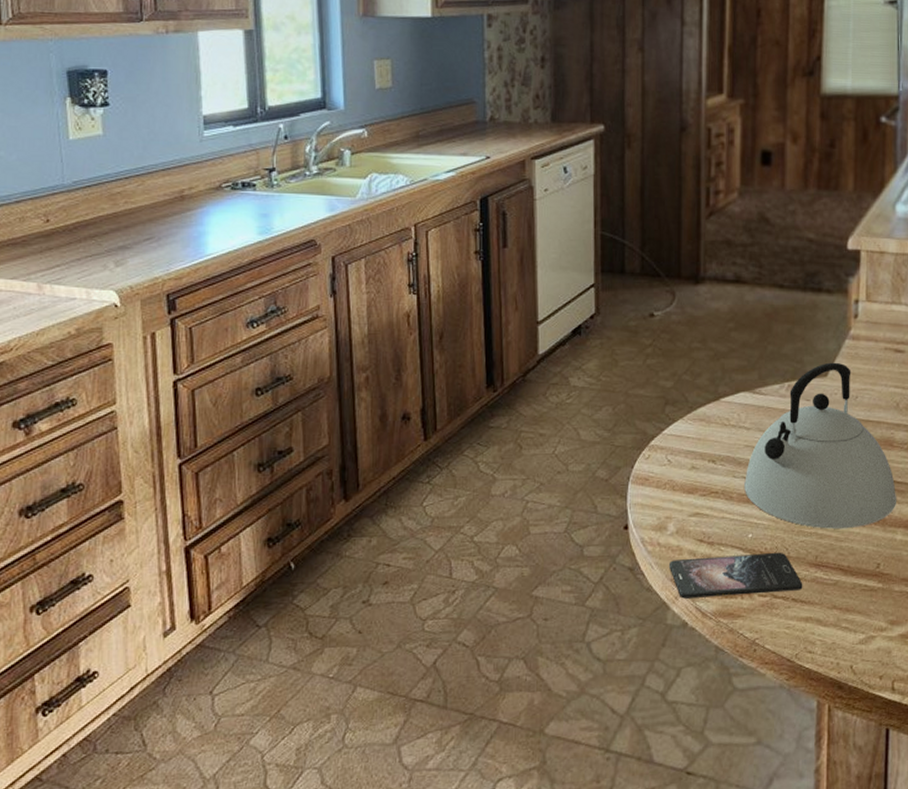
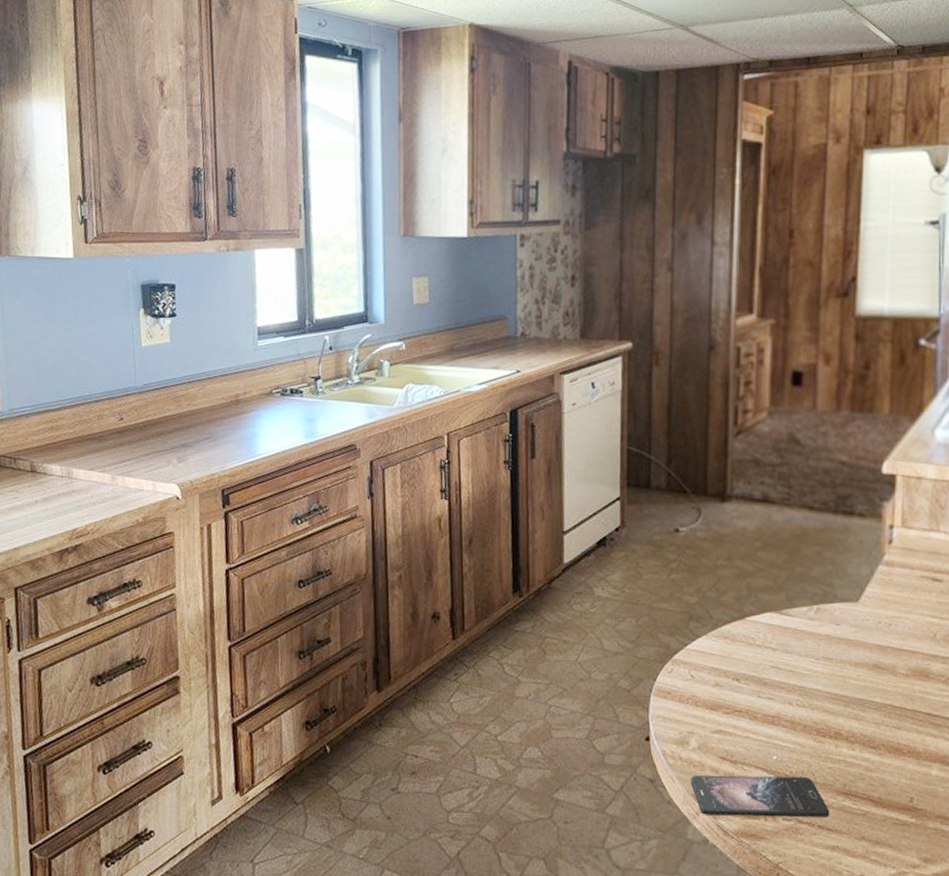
kettle: present [744,362,897,529] -> none [769,587,933,758]

